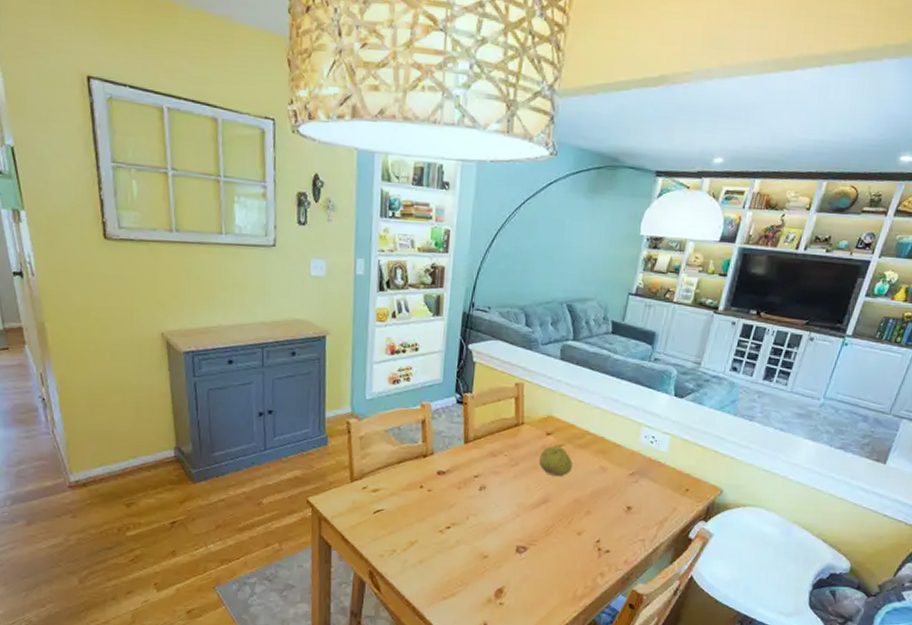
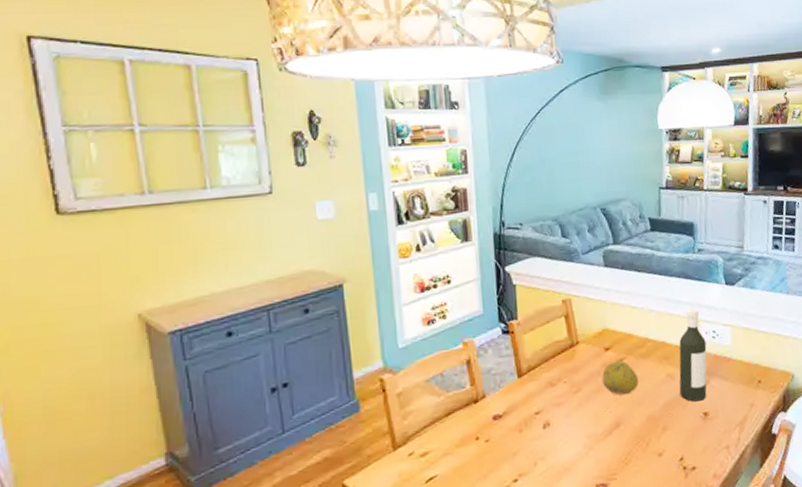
bottle: none [608,411,644,496] -> present [679,307,707,402]

